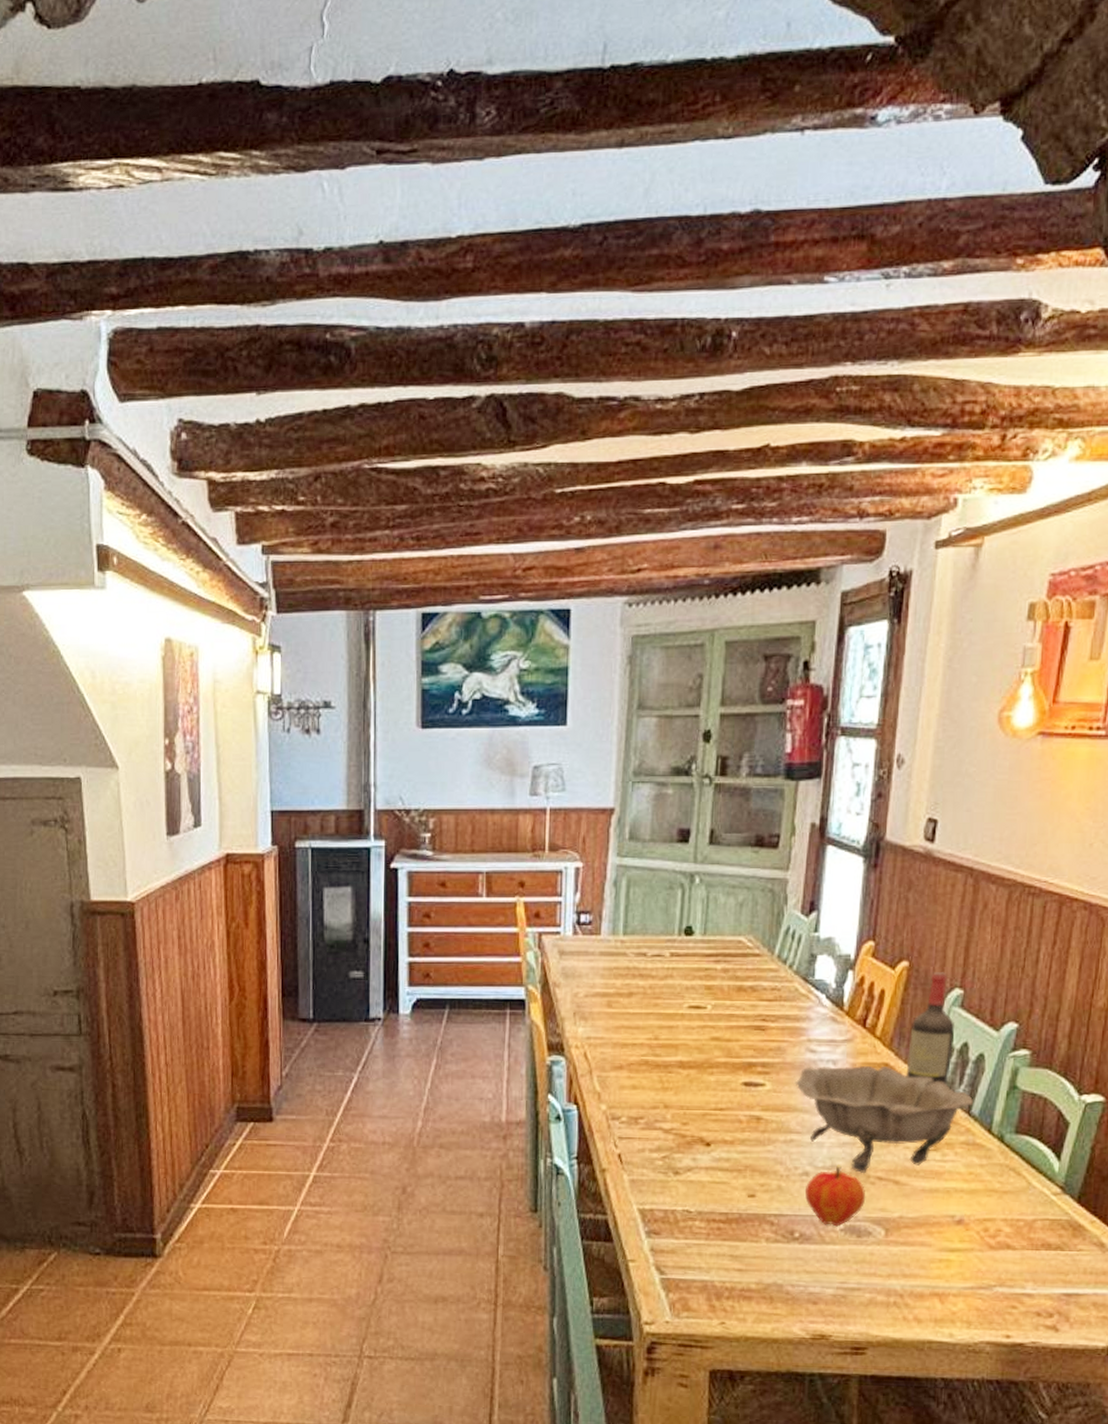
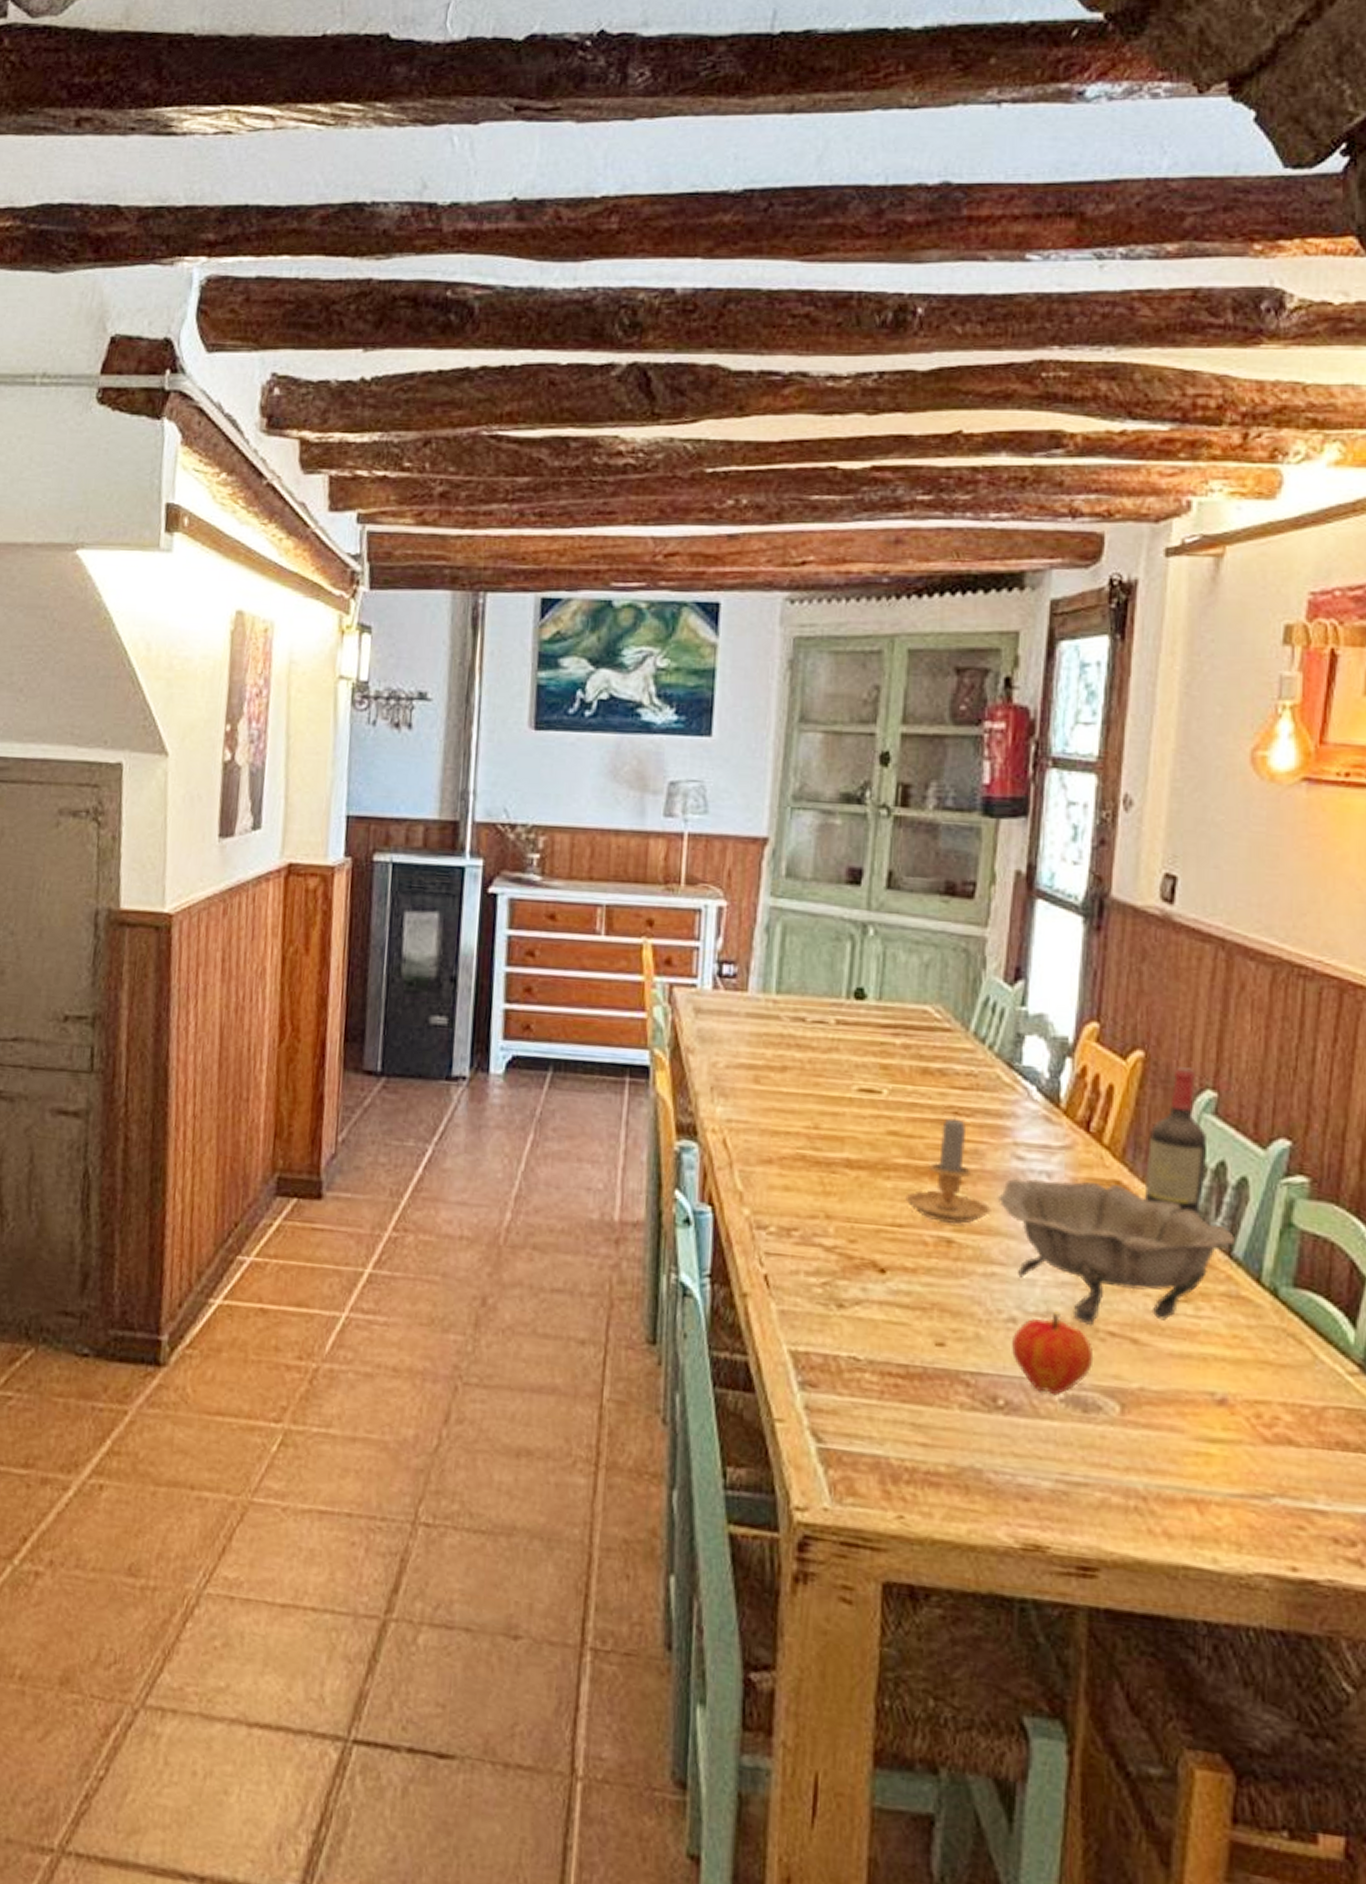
candle: none [725,1022,790,1106] -> present [905,1115,991,1225]

